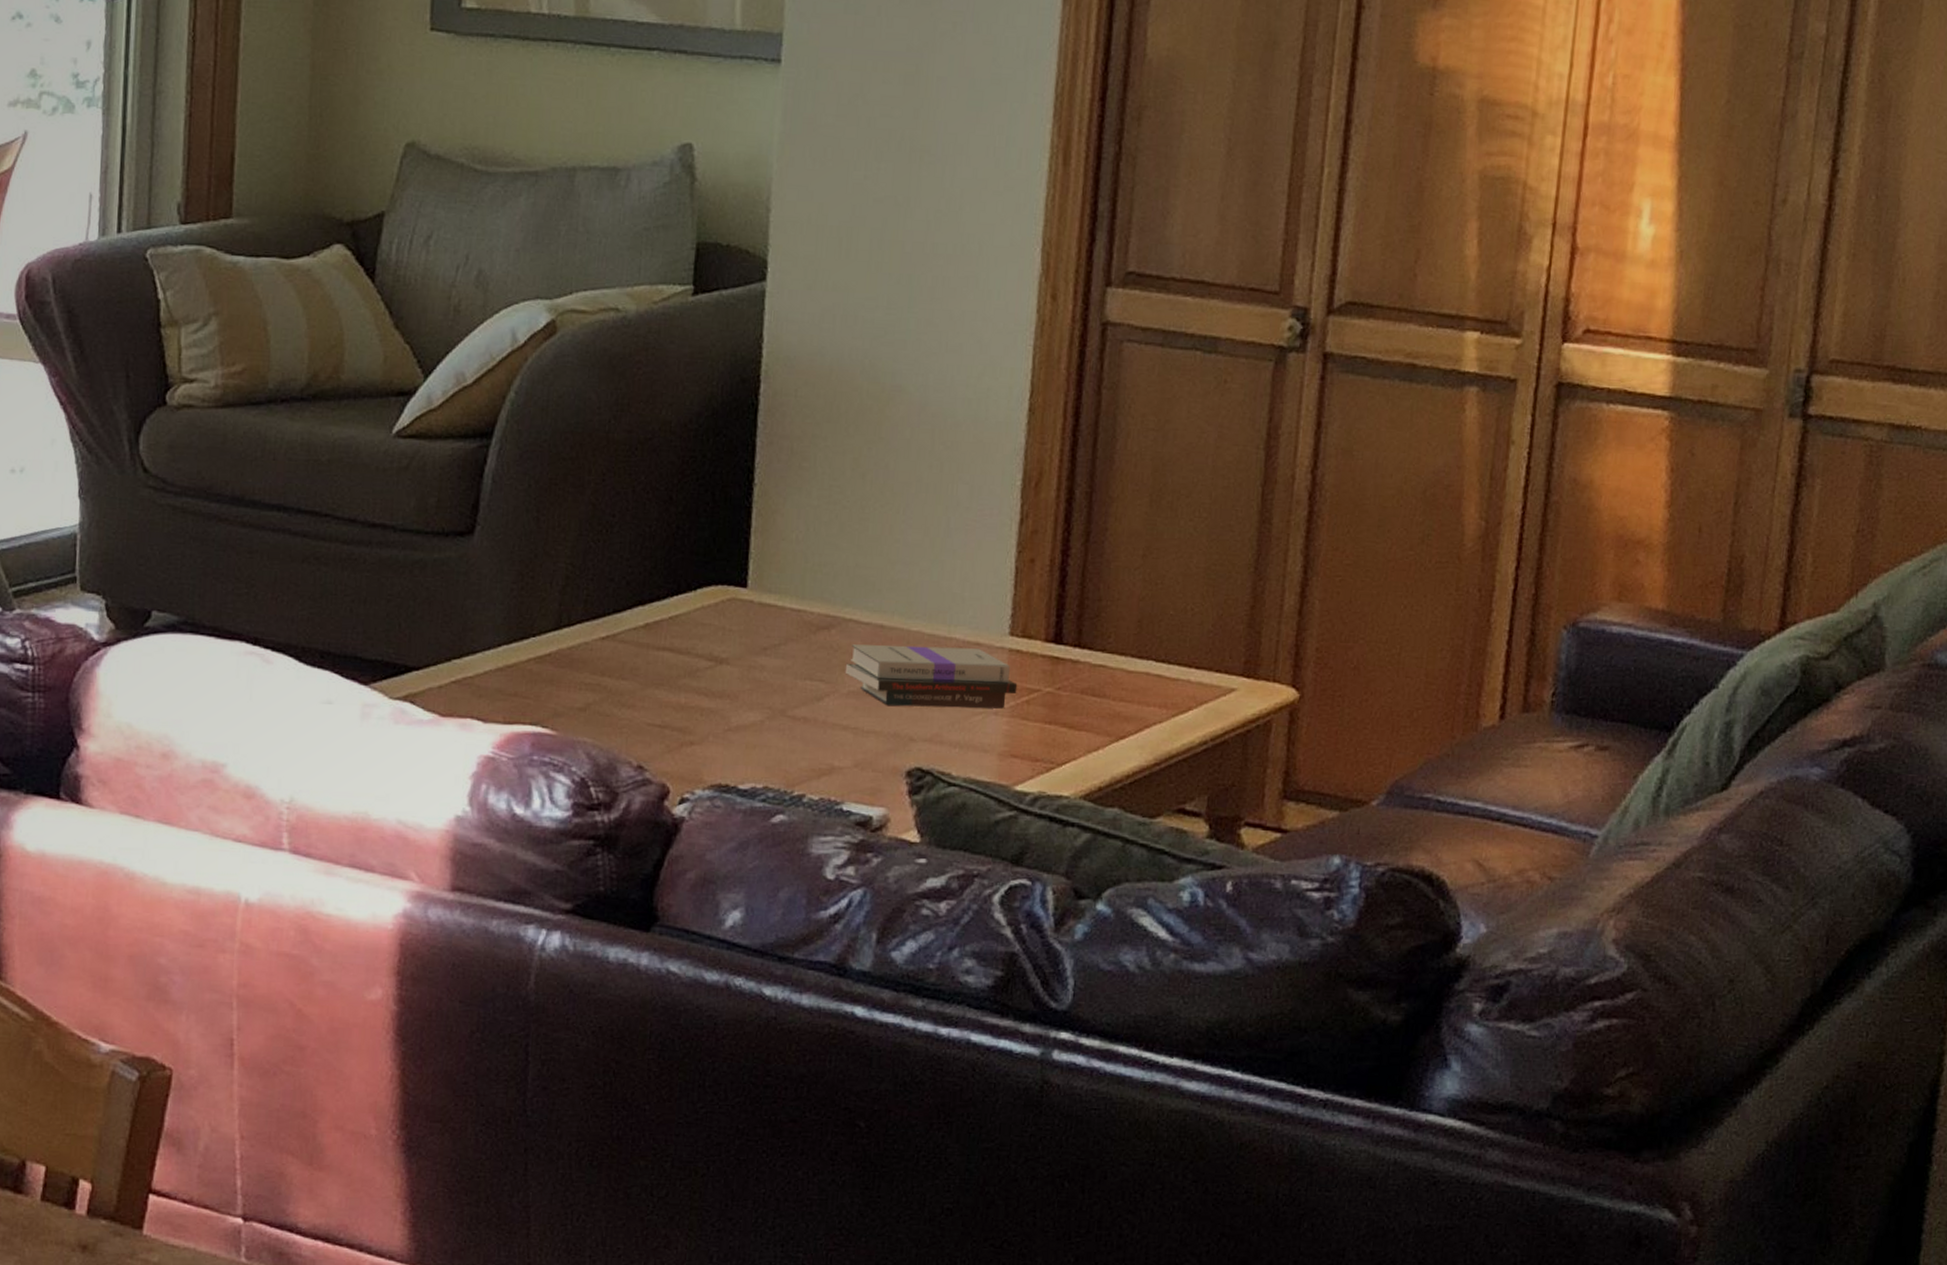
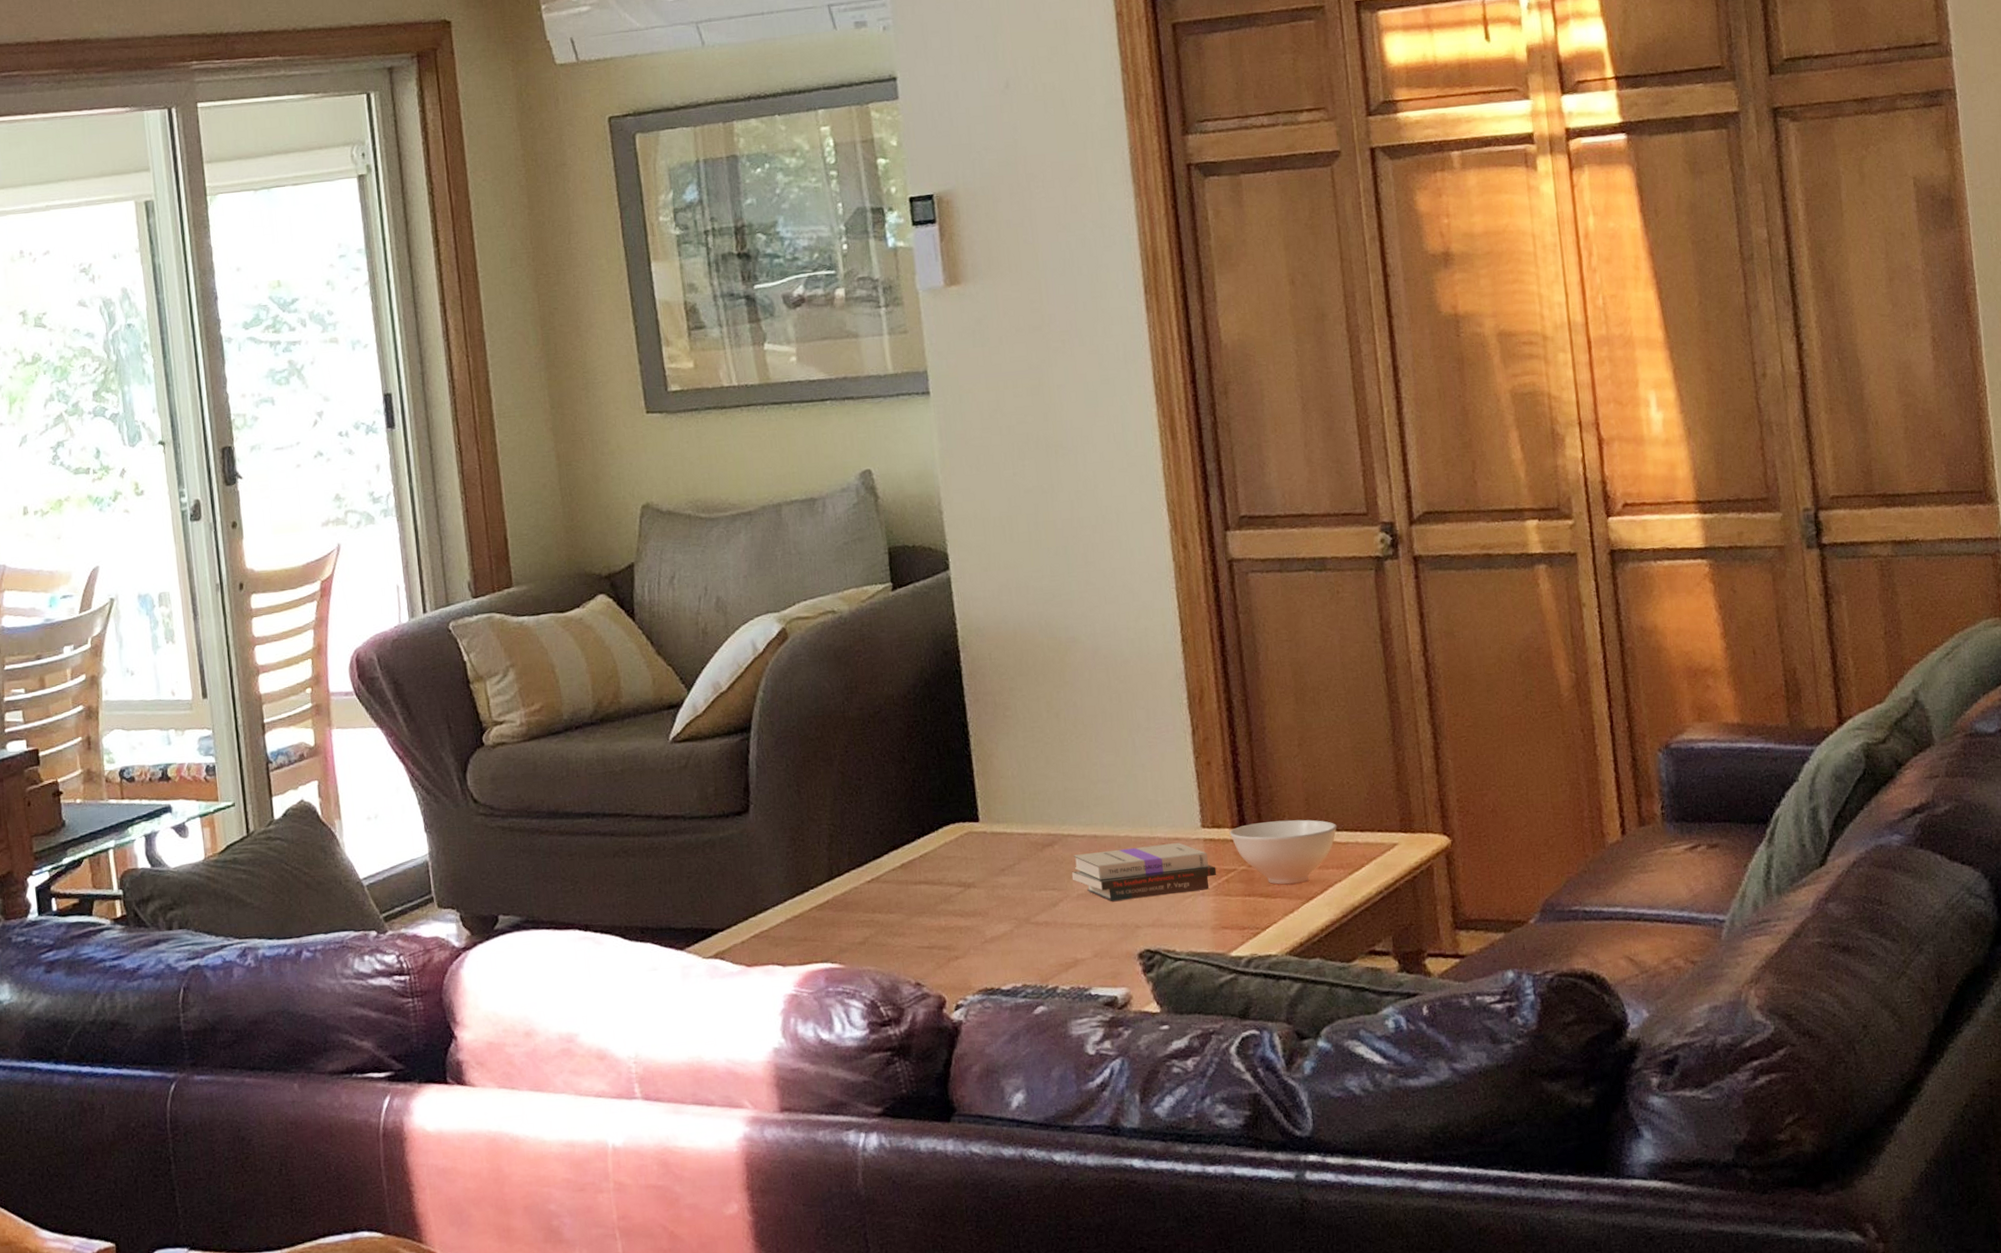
bowl: none [1041,639,1169,718] -> present [1229,819,1337,885]

